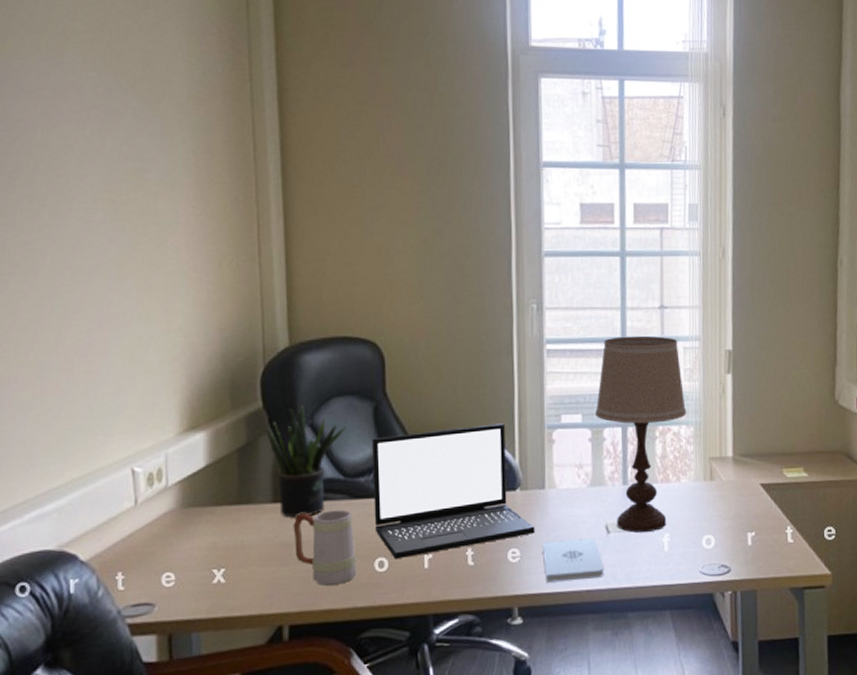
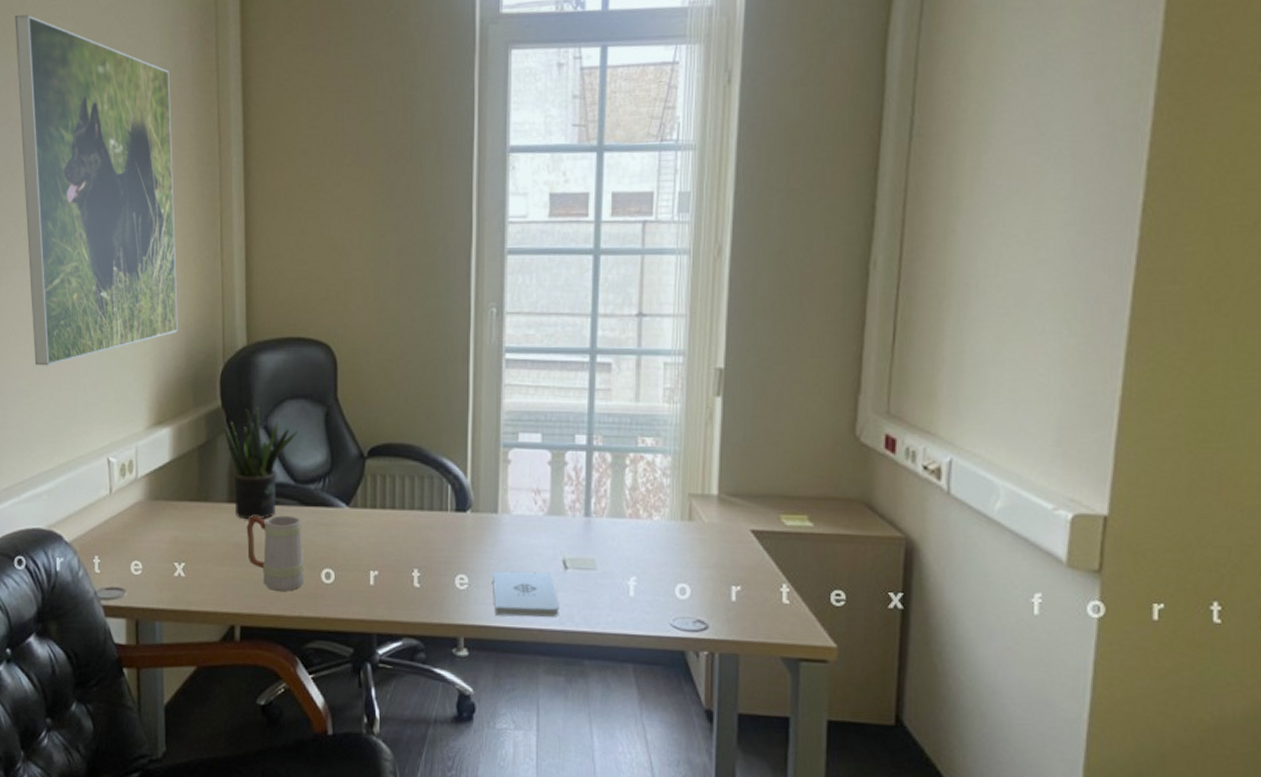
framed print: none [11,12,212,377] -> present [14,15,178,366]
laptop: present [372,423,535,560] -> none [322,438,486,573]
table lamp: present [595,335,687,533] -> none [557,347,665,573]

